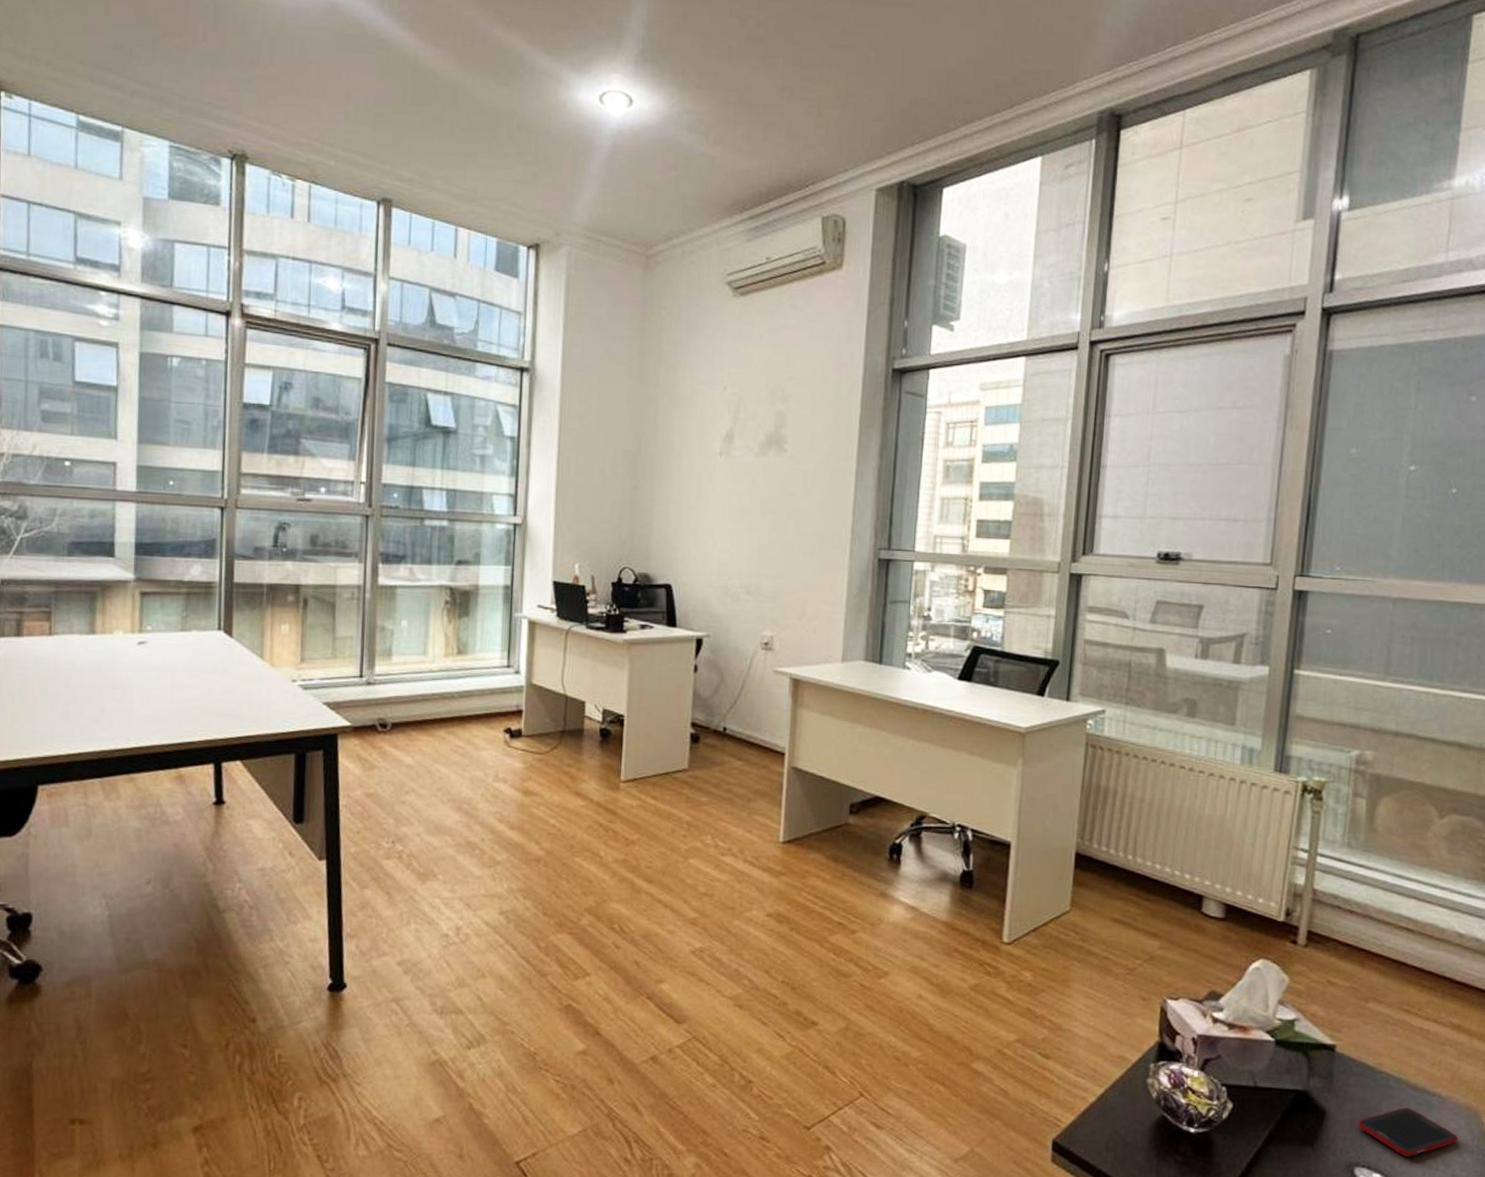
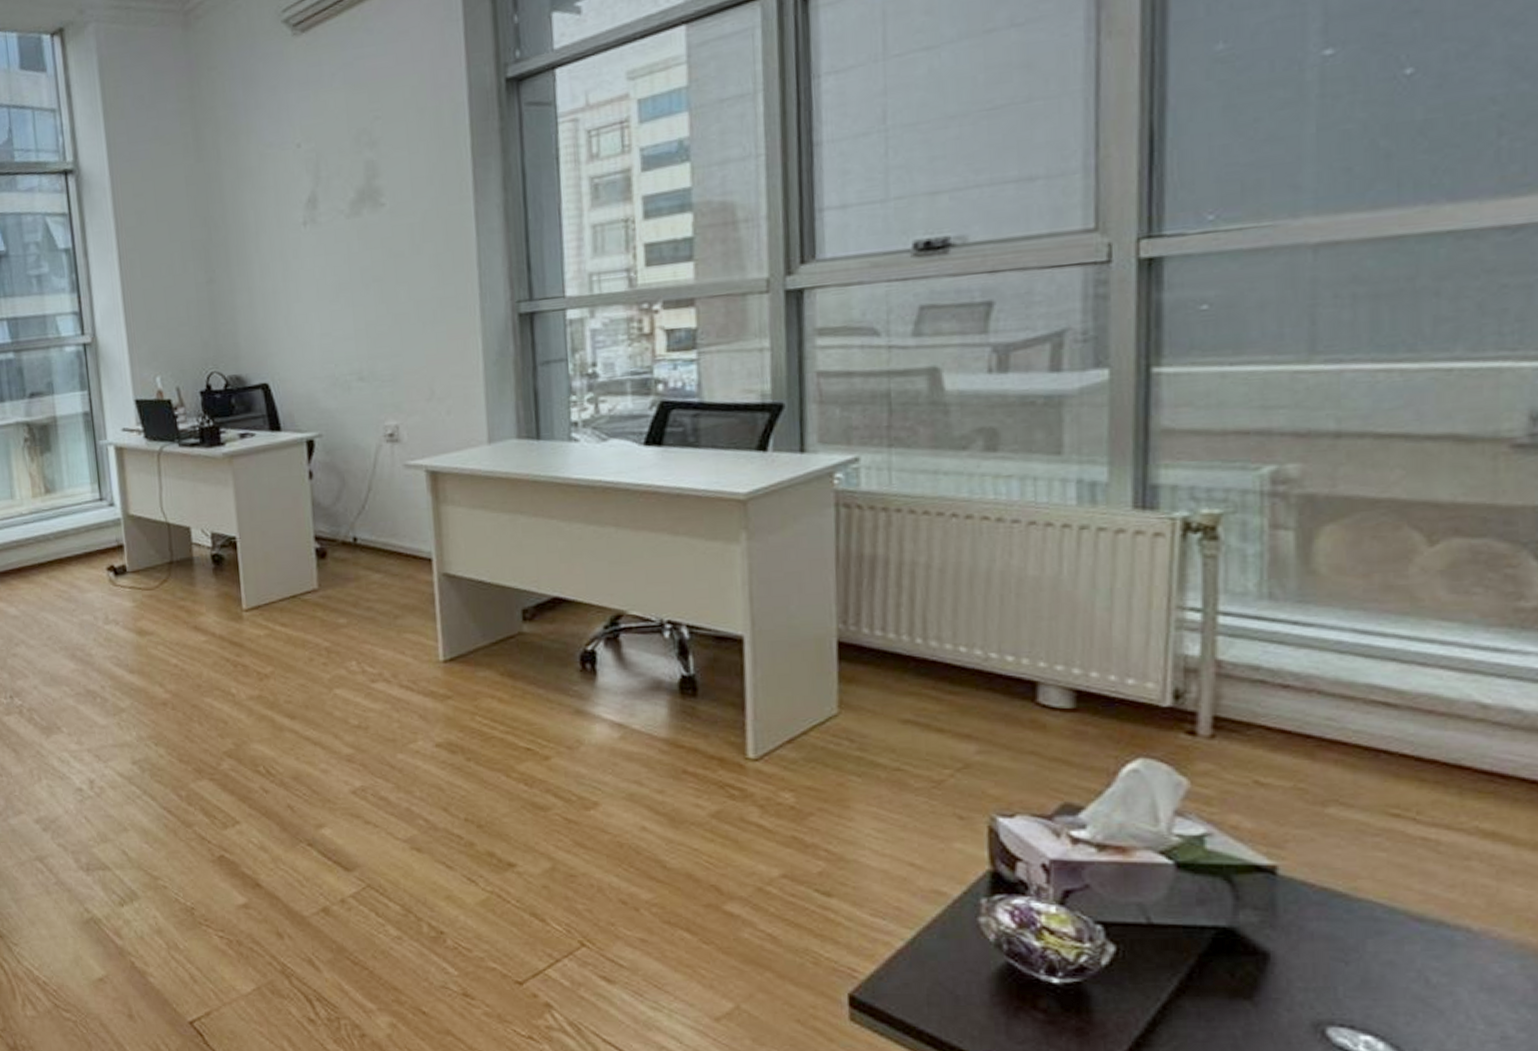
cell phone: present [1358,1108,1459,1158] -> none [1326,947,1509,1014]

